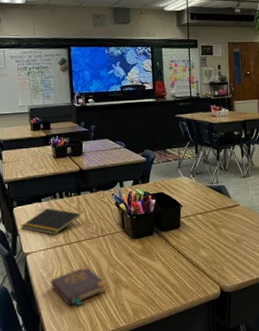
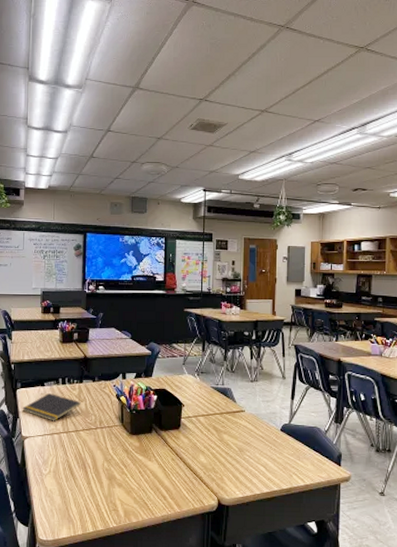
book: present [51,266,107,306] -> none [45,457,100,499]

